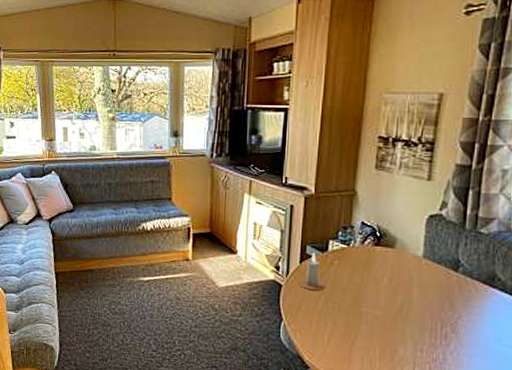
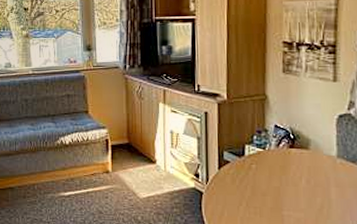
candle: present [299,252,326,290] -> none [219,158,246,196]

